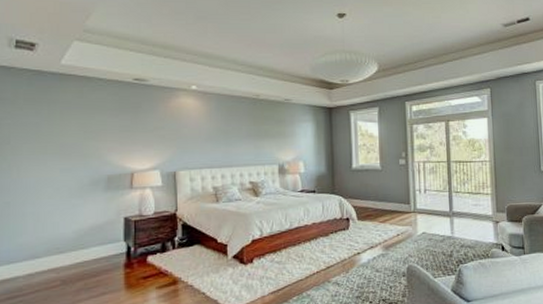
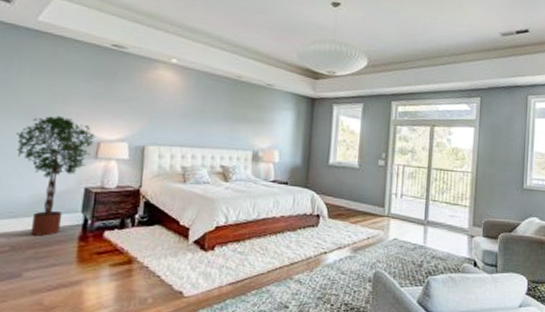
potted tree: none [53,152,128,268] -> present [16,115,95,236]

